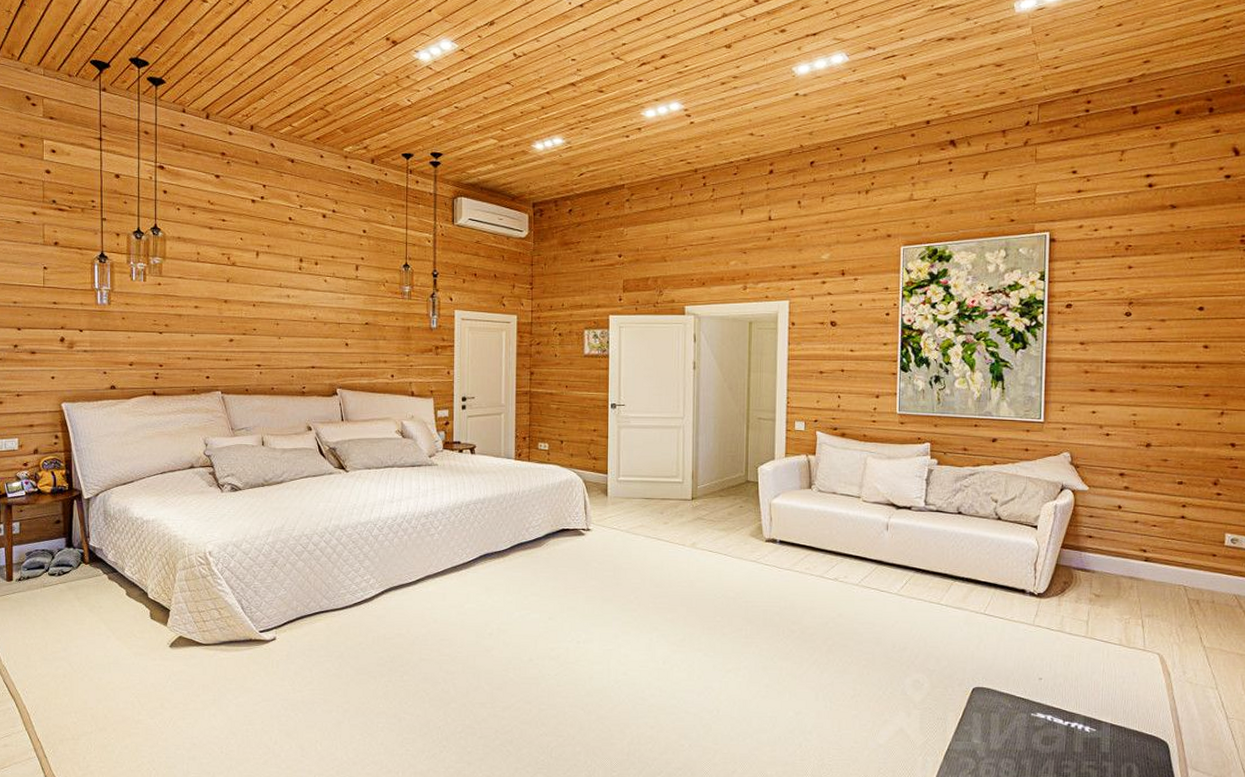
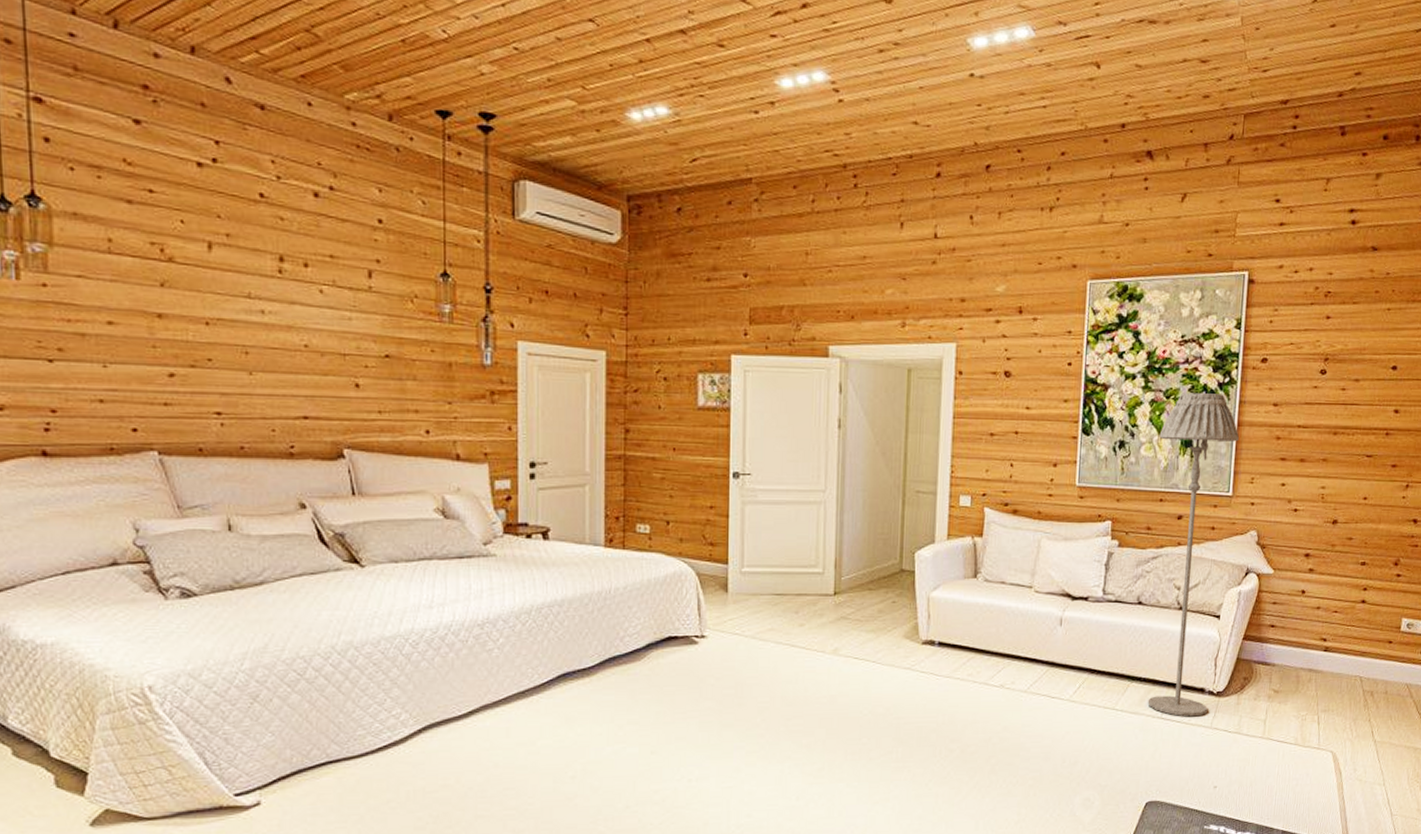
floor lamp: none [971,335,1048,615] -> present [1147,393,1239,717]

